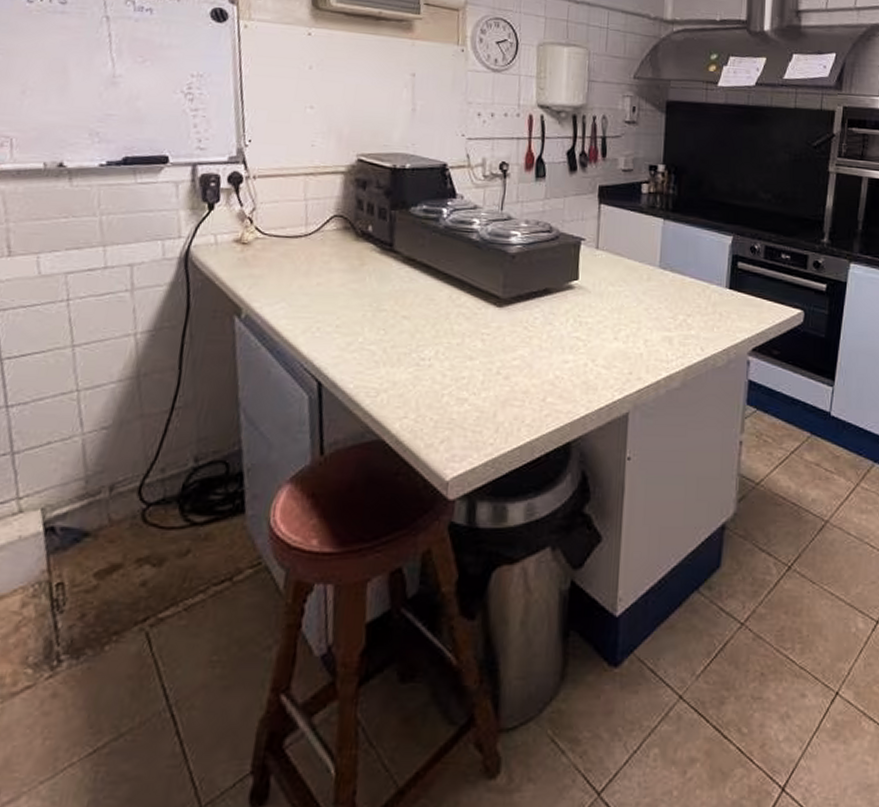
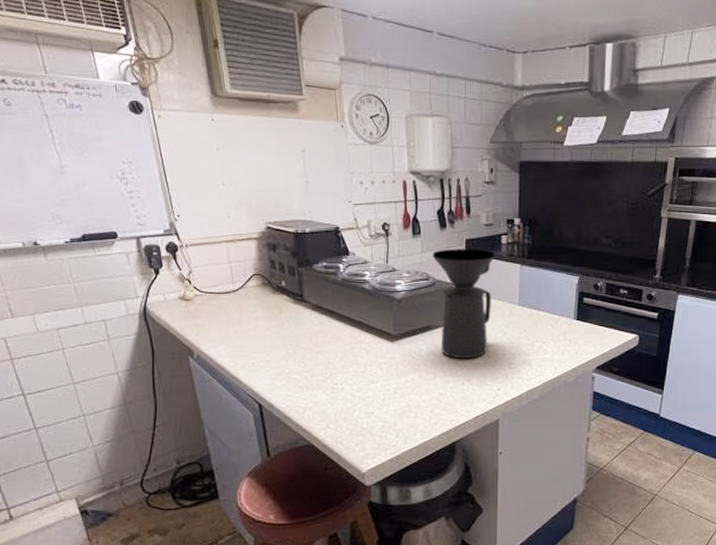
coffee maker: none [557,196,634,333] -> present [432,248,495,359]

